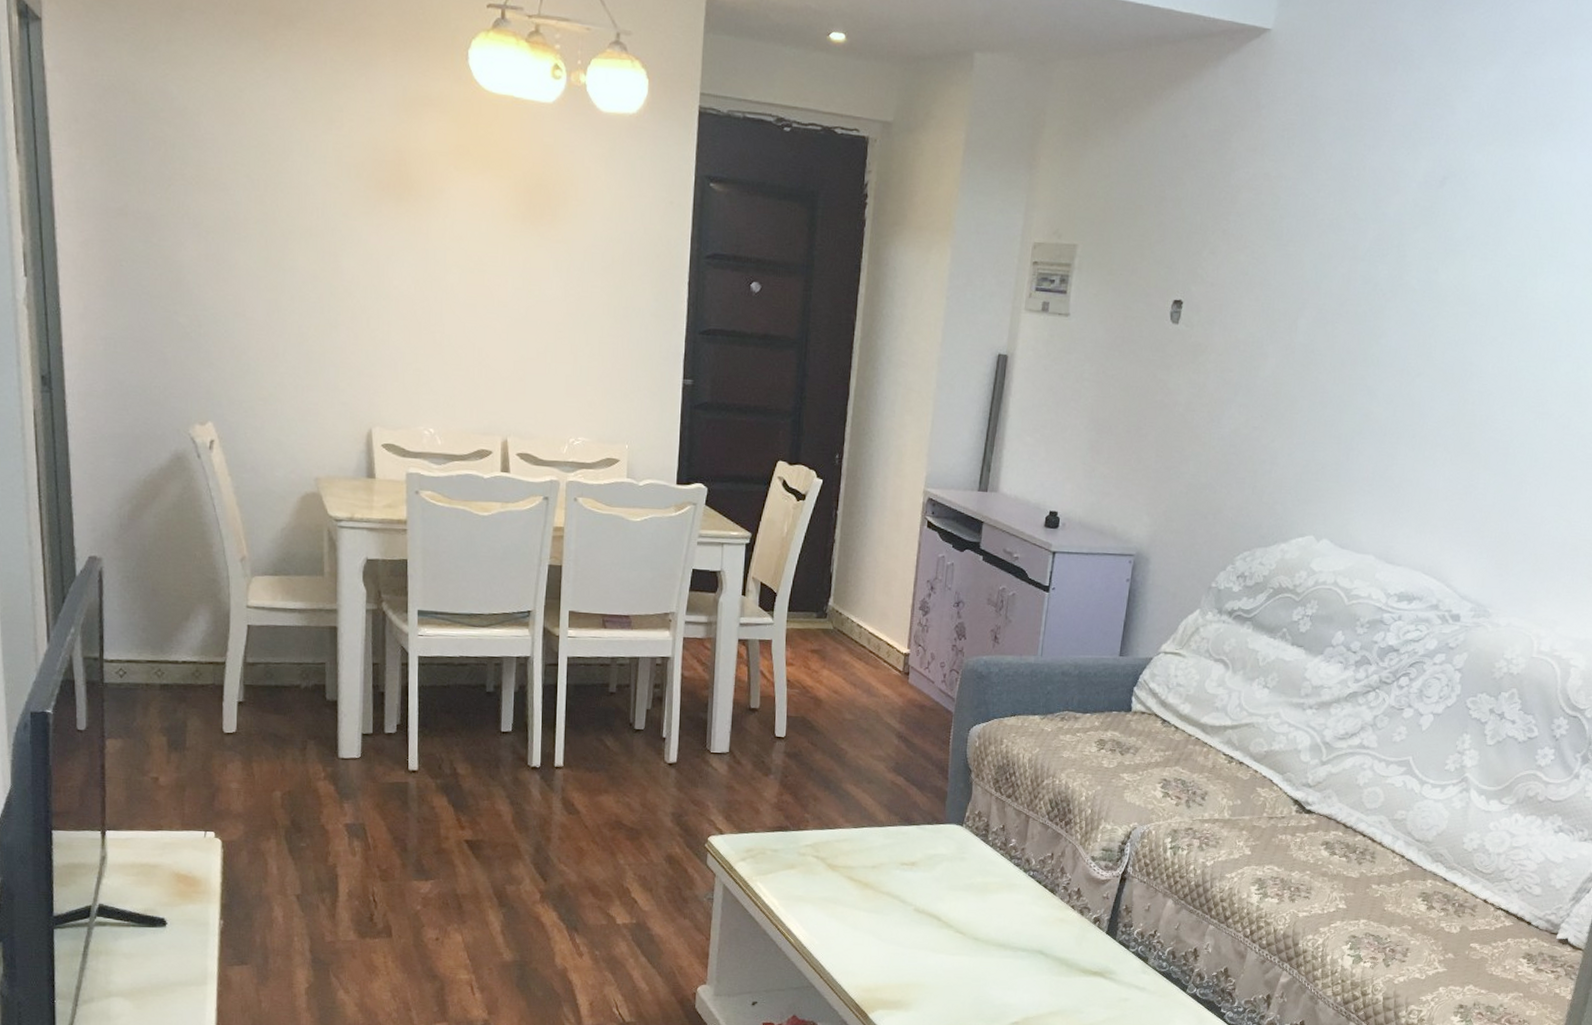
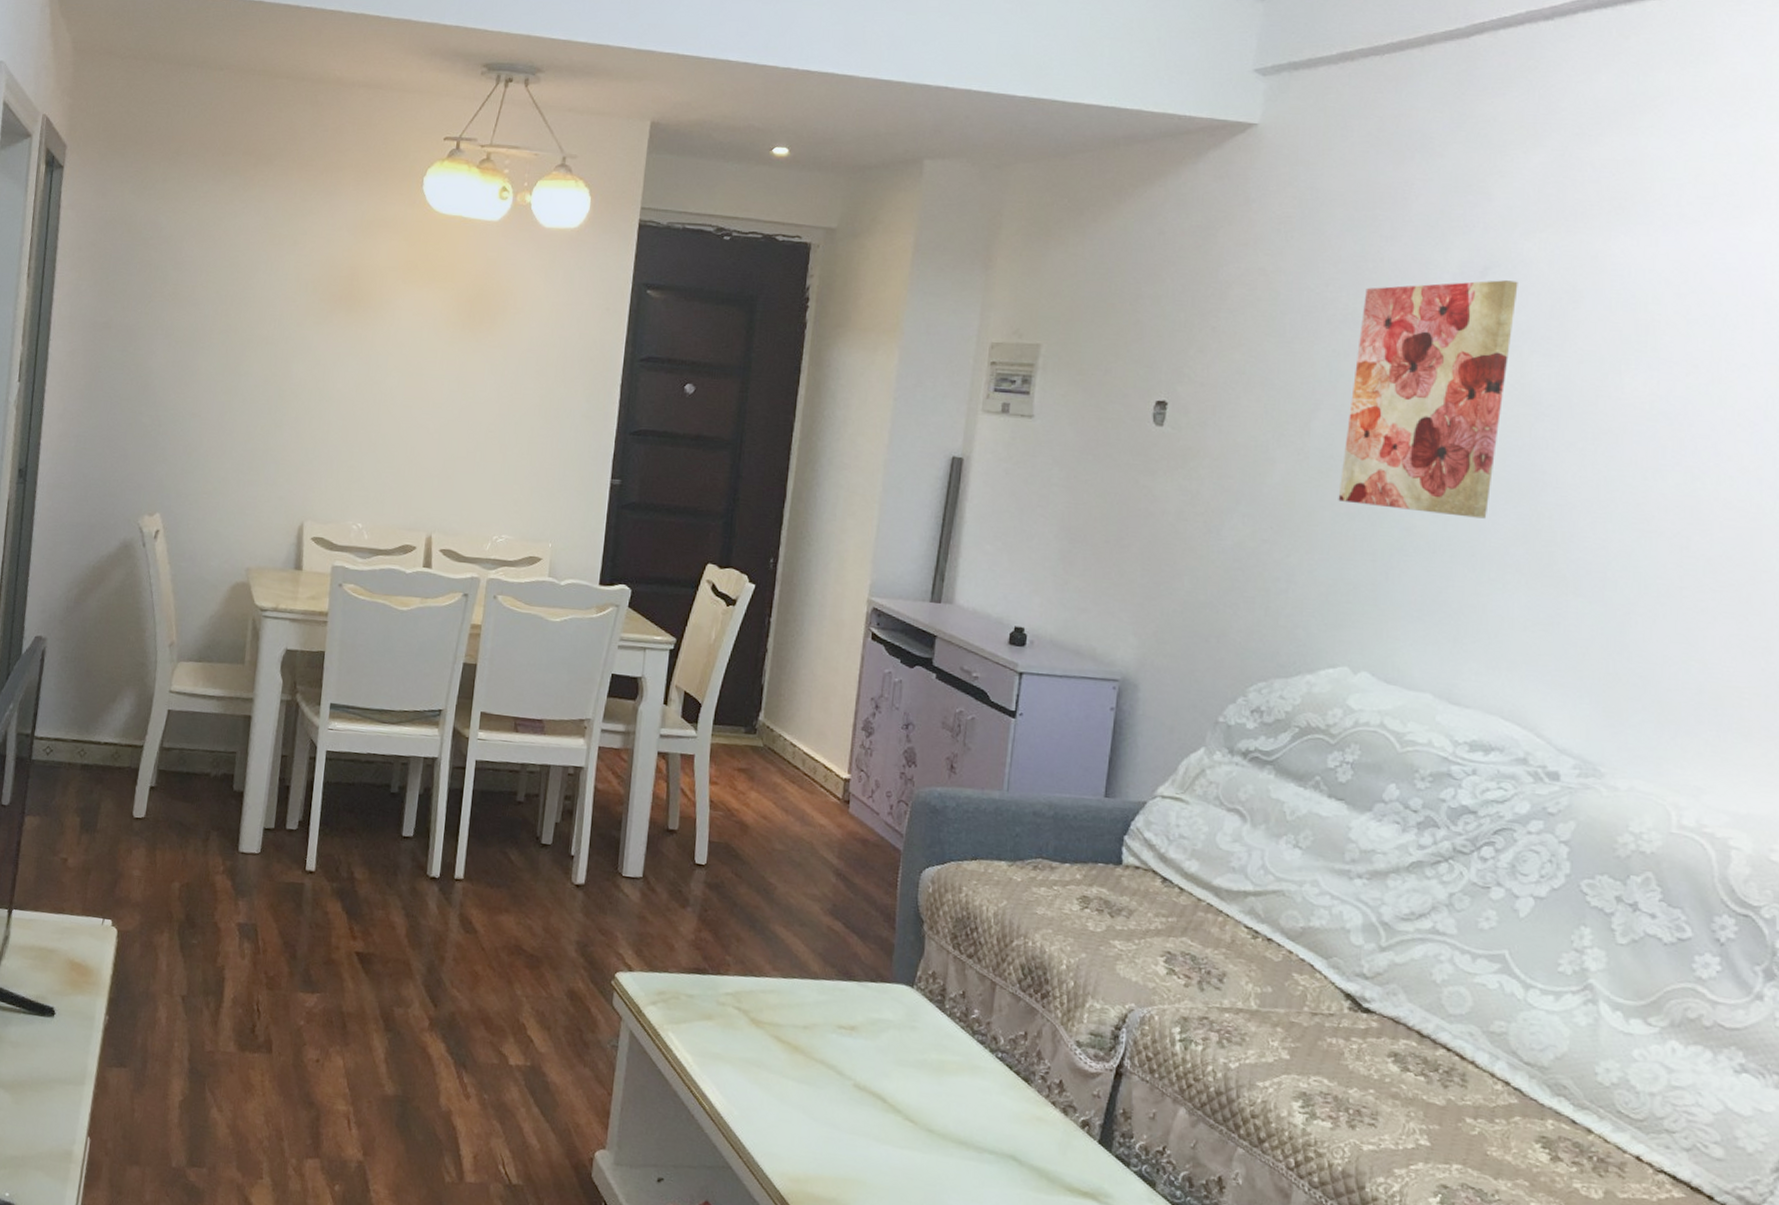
wall art: none [1315,189,1468,405] -> present [1338,280,1518,519]

